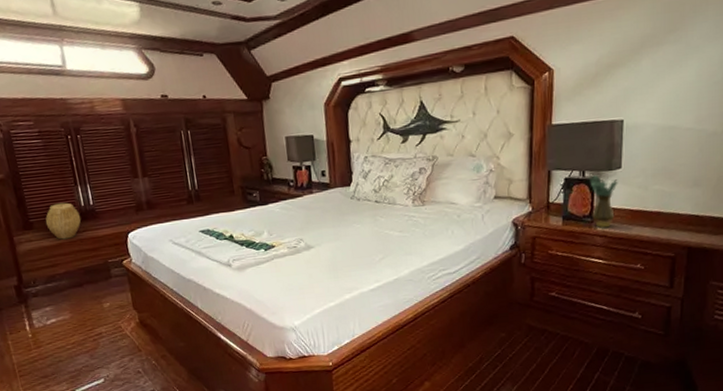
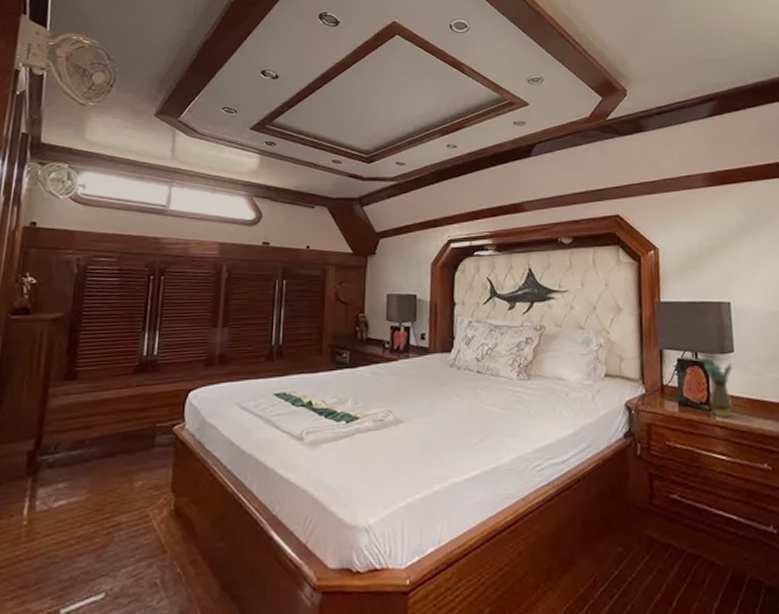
woven basket: present [45,202,82,240] -> none [94,350,139,395]

